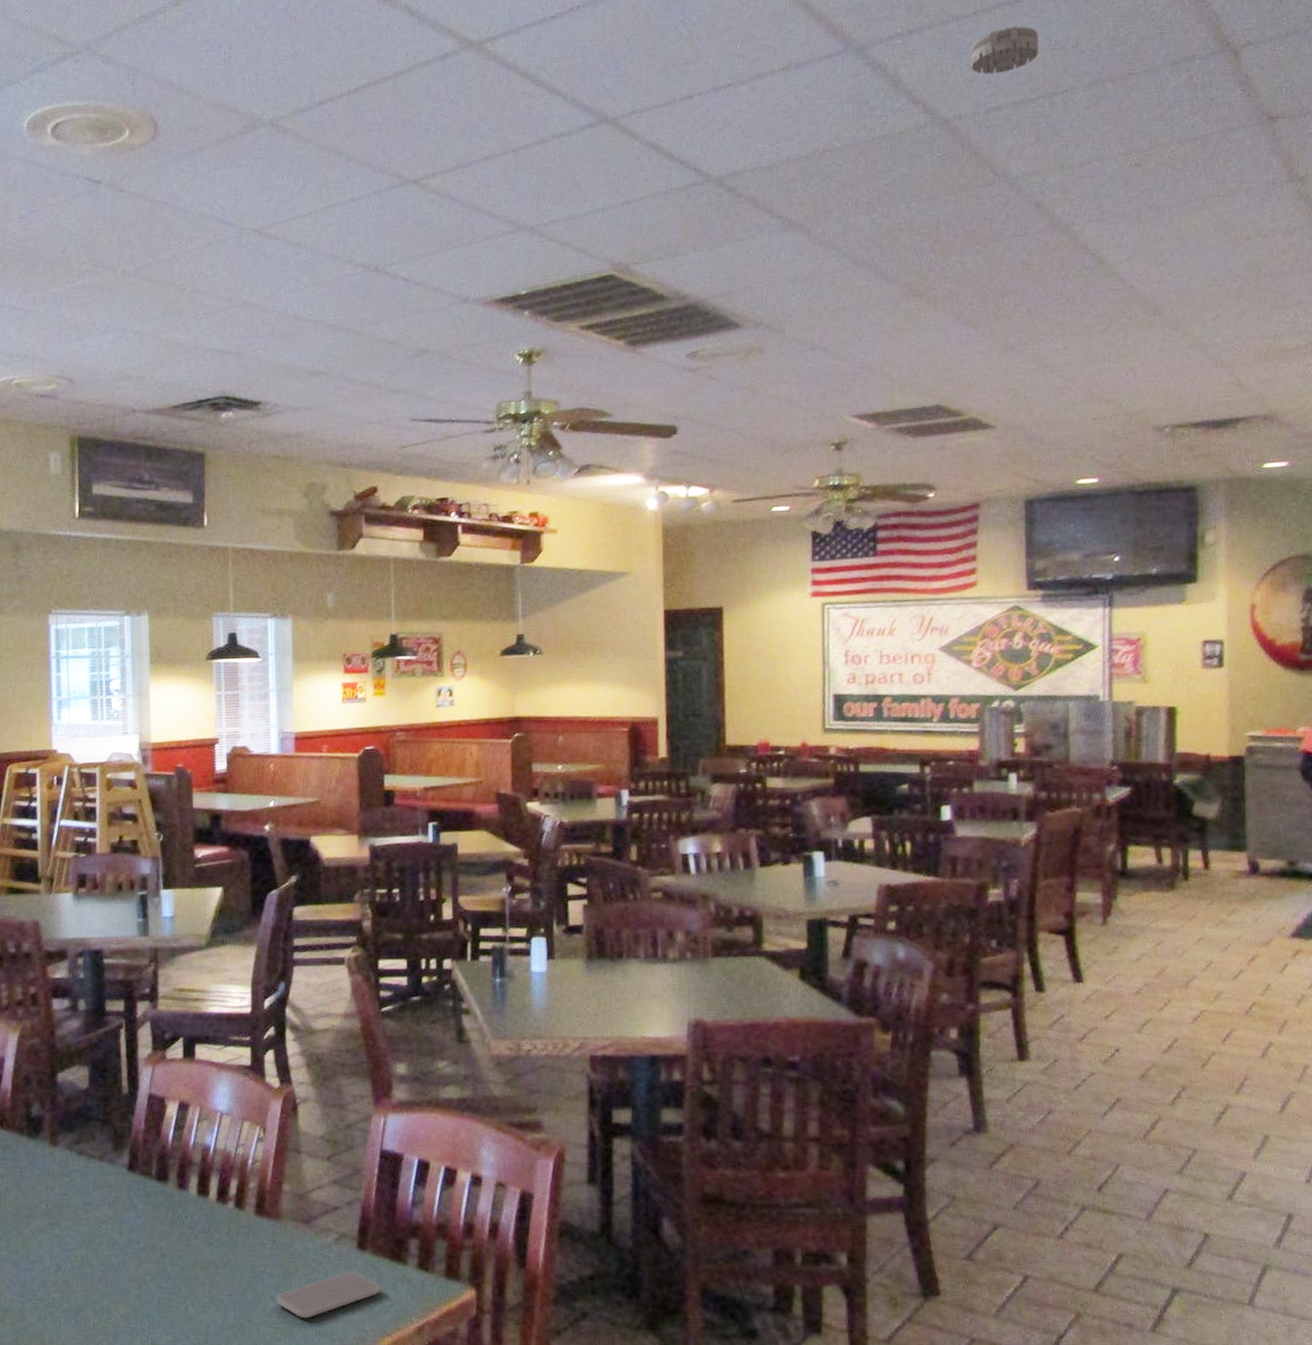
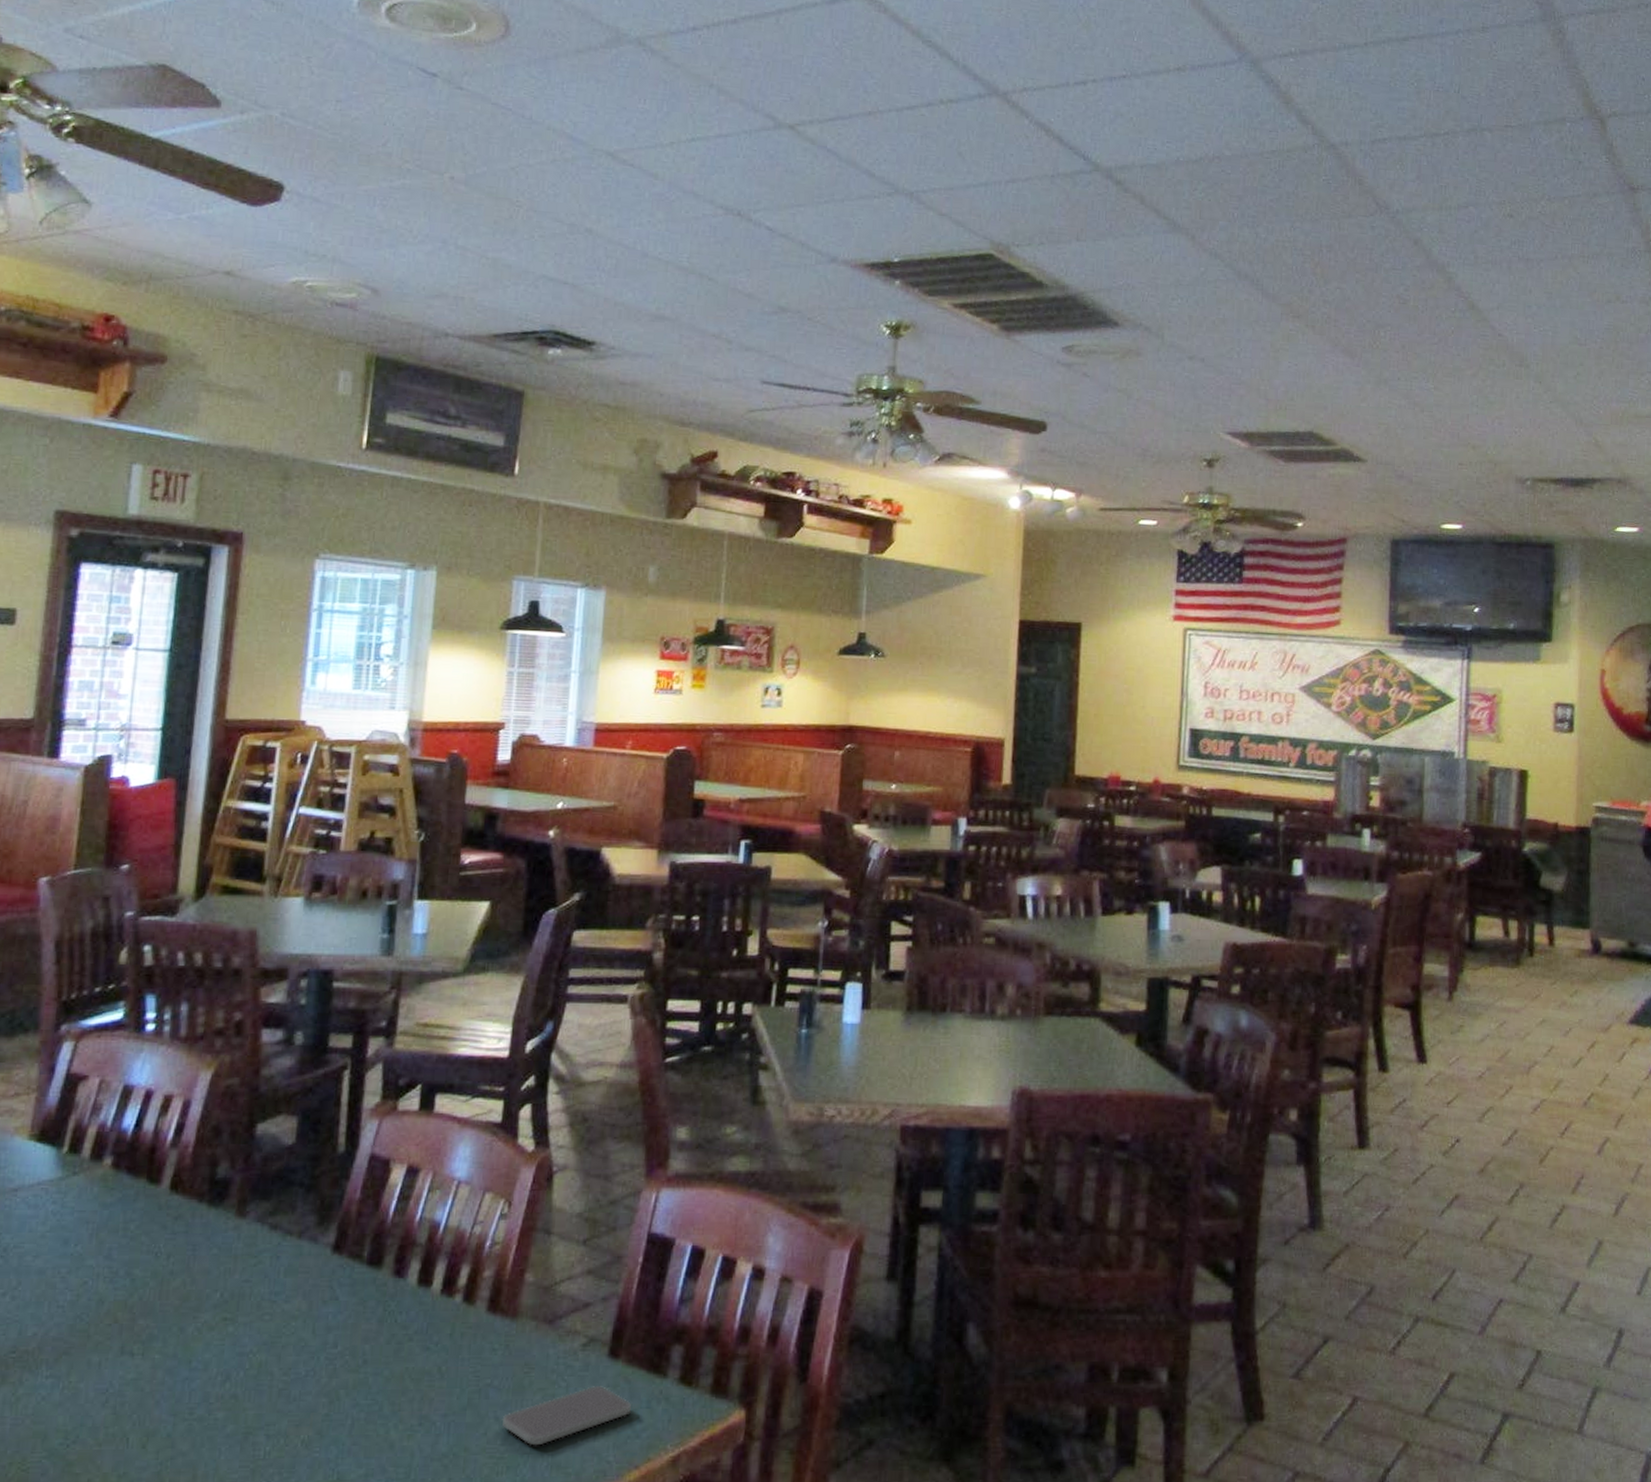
smoke detector: present [970,26,1038,75] -> none [1359,63,1424,107]

